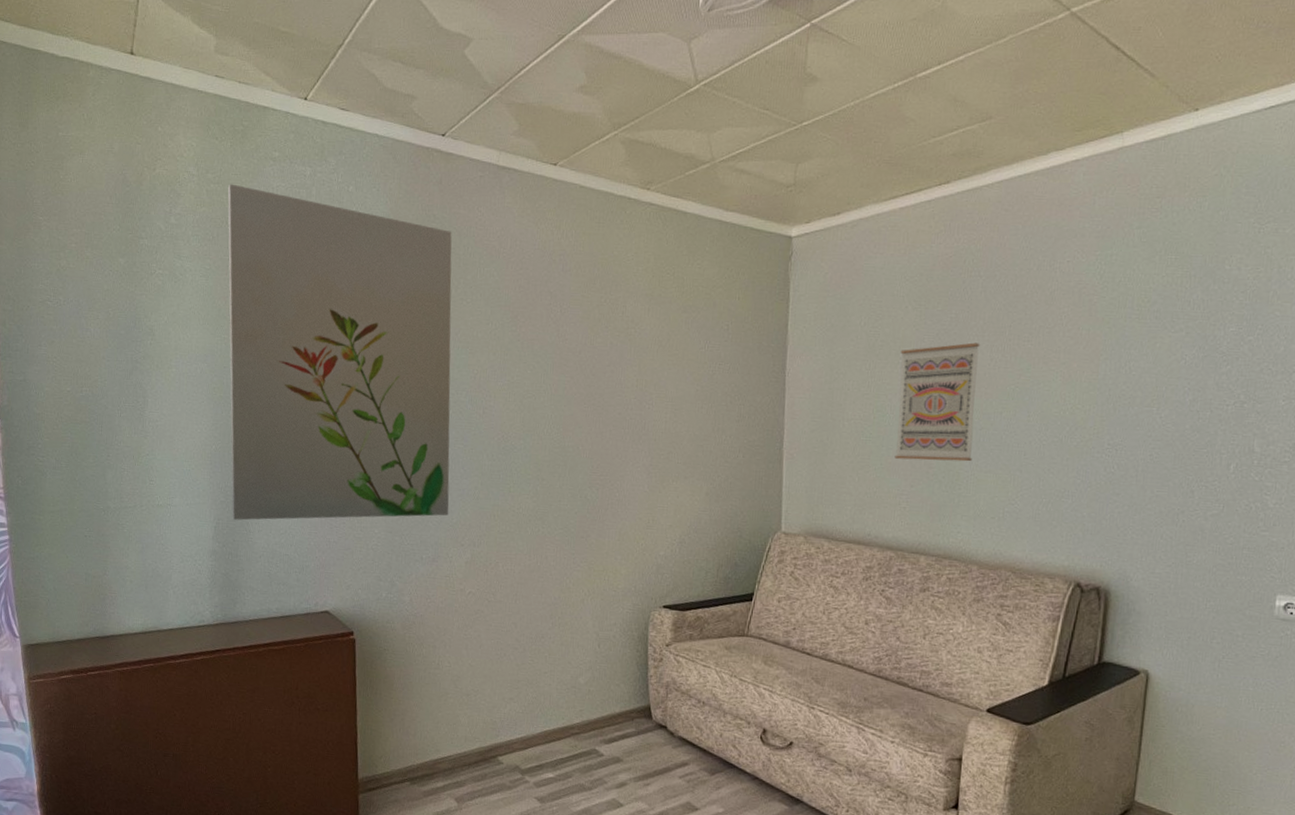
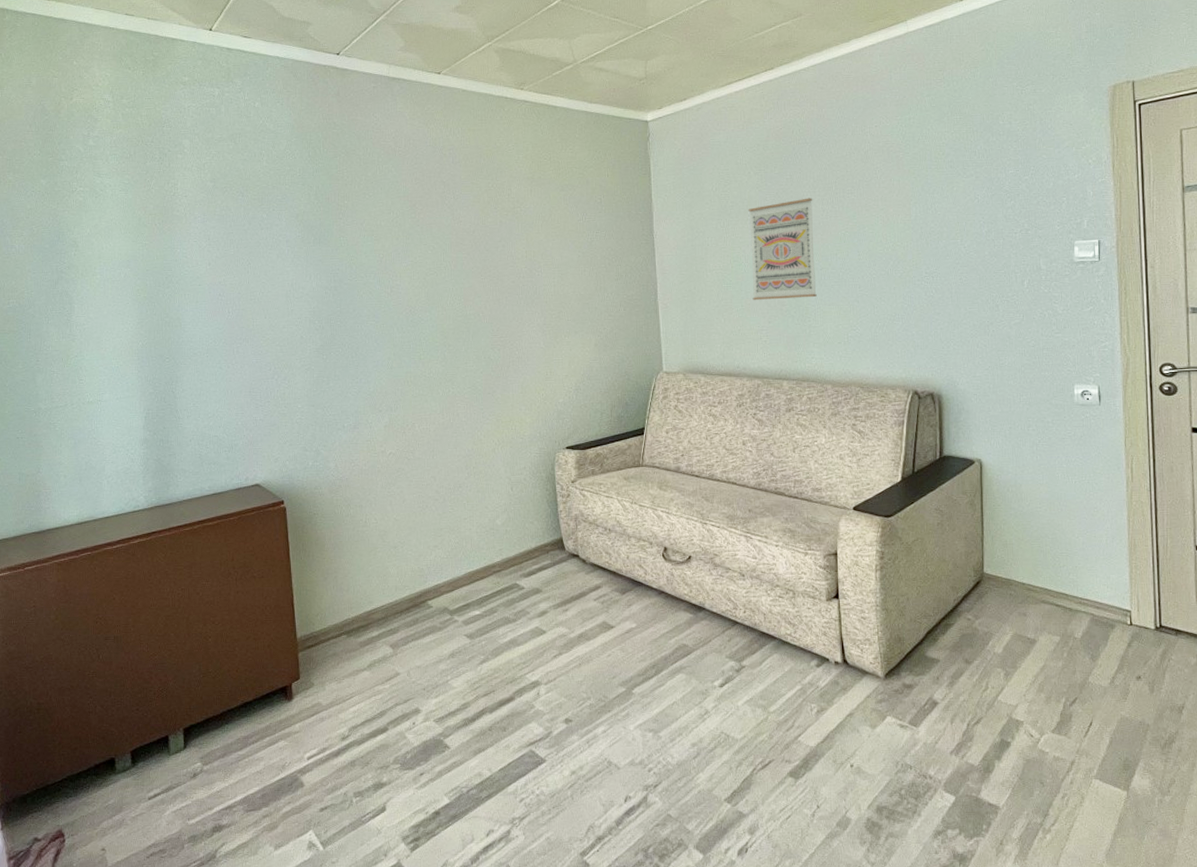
wall art: present [227,184,452,520] -> none [142,107,366,409]

